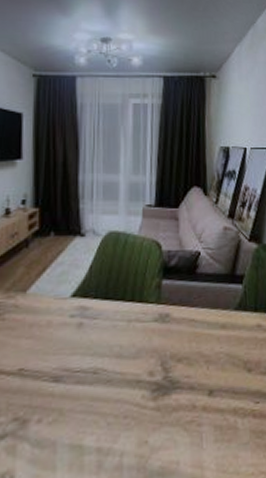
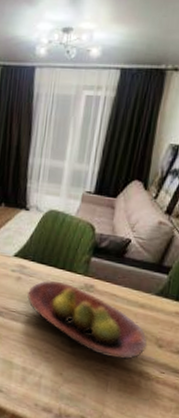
fruit bowl: none [92,317,237,402] -> present [26,281,148,359]

